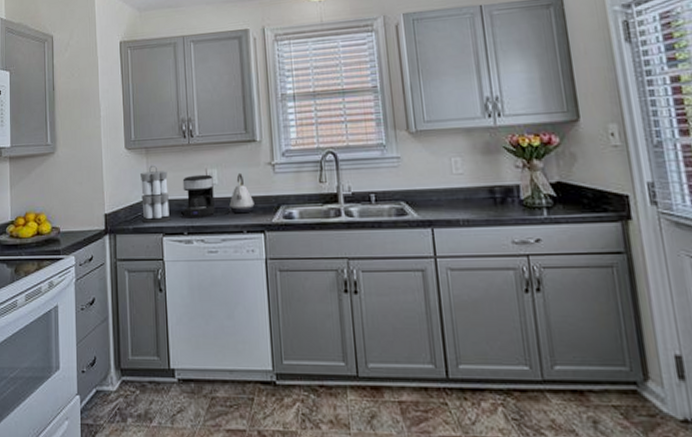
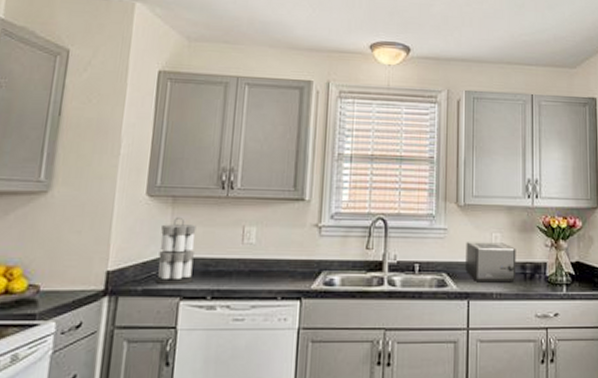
coffee maker: present [179,174,230,219] -> none [203,232,265,281]
kettle: present [229,172,255,214] -> none [265,233,294,278]
toaster: none [422,167,485,210] -> present [465,242,516,283]

